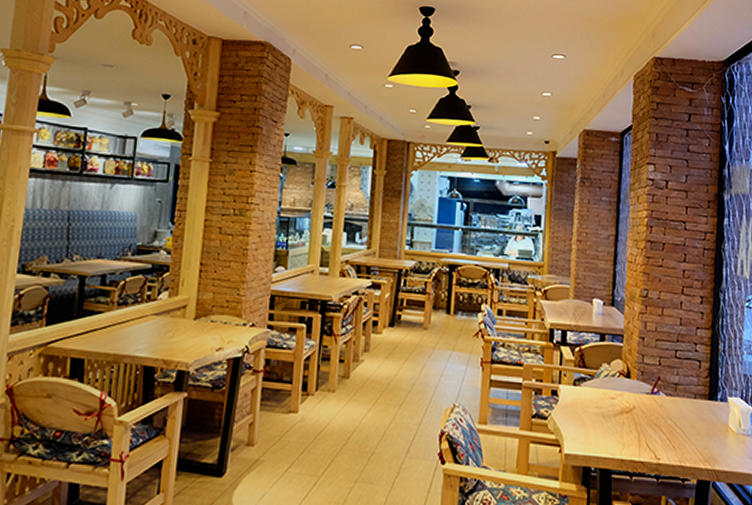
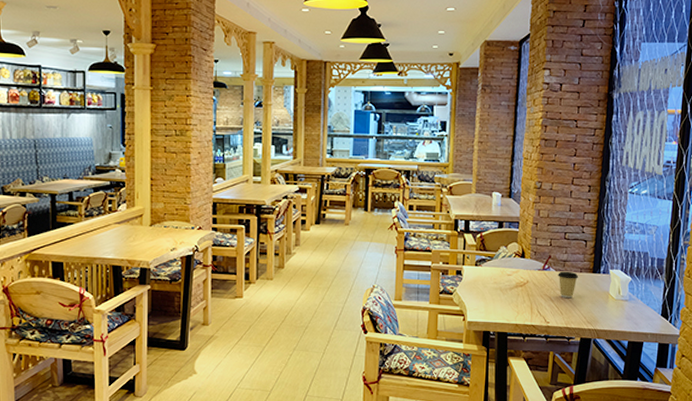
coffee cup: none [669,396,693,430] -> present [558,271,579,299]

